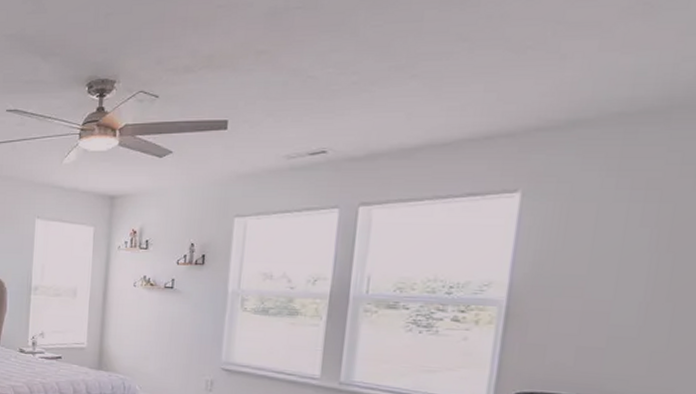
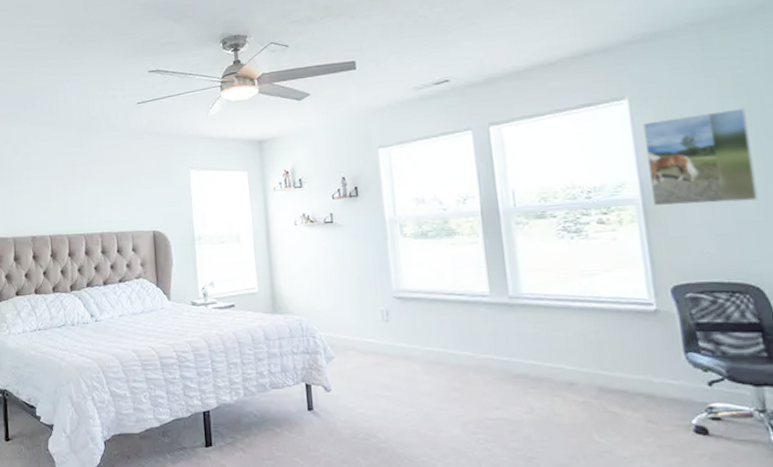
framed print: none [517,215,653,316] -> present [643,108,758,207]

